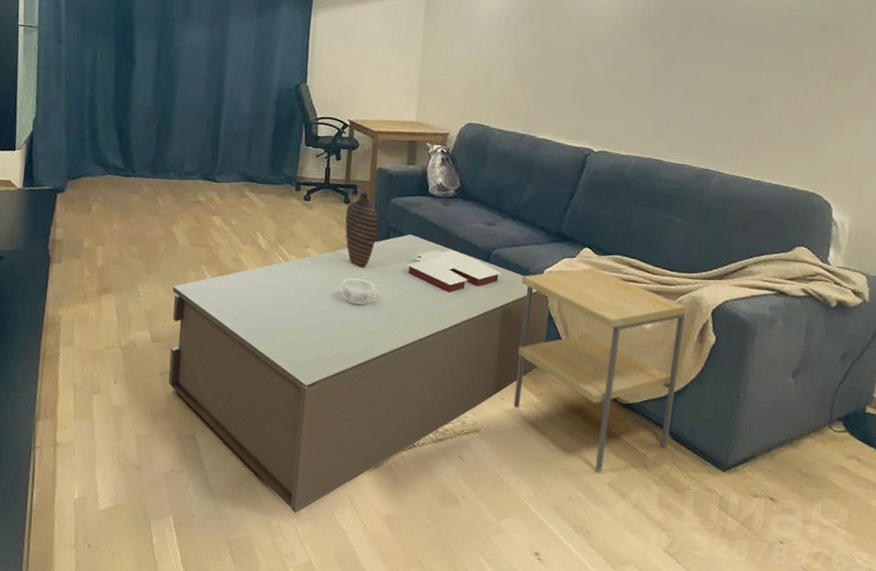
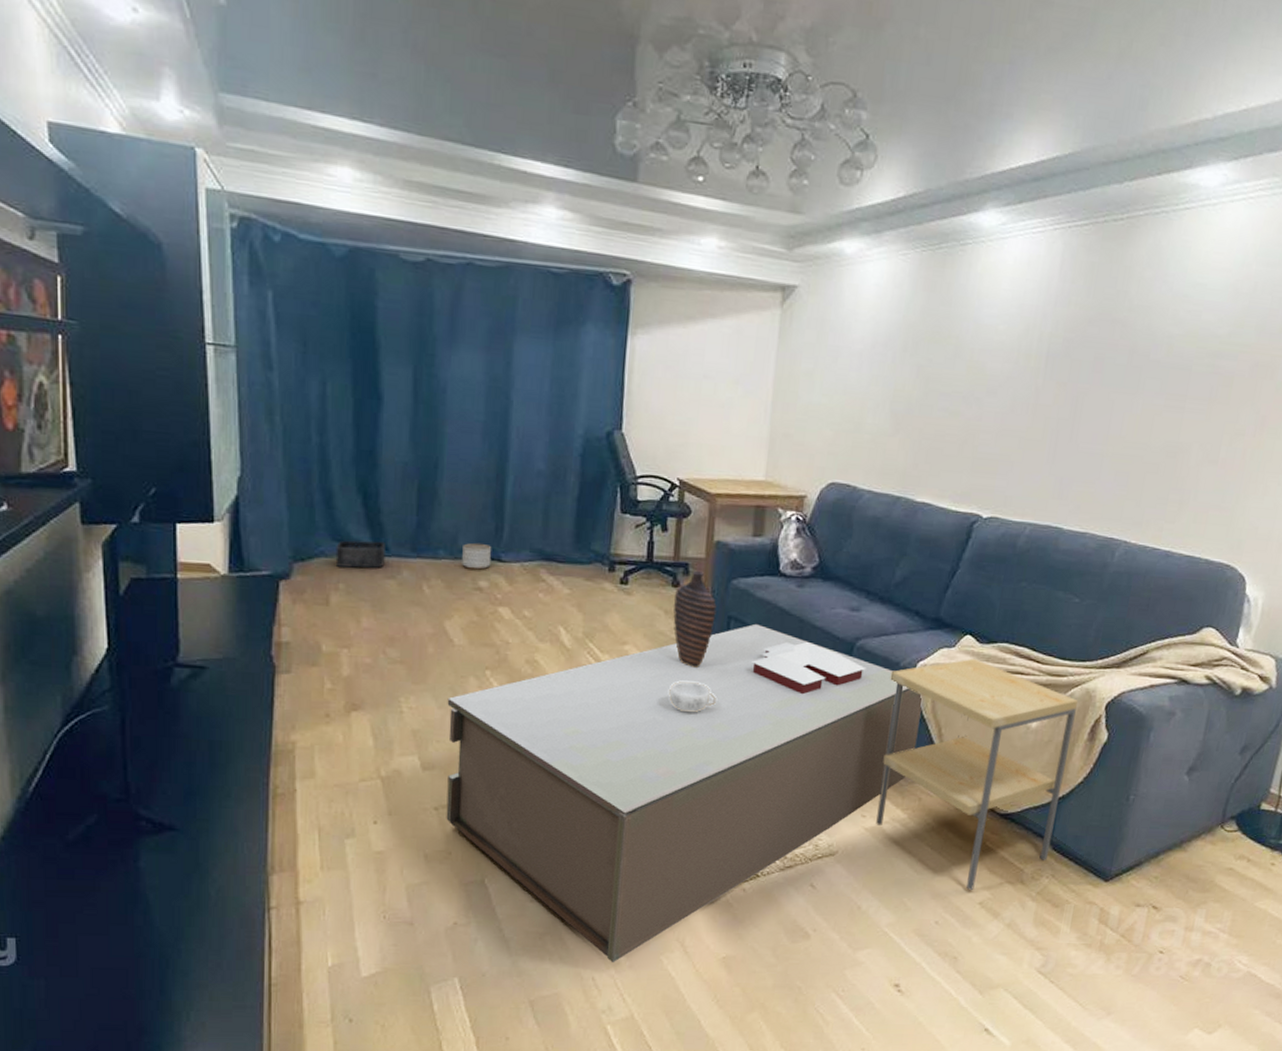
storage bin: none [97,164,133,185] -> present [335,540,386,568]
planter: none [187,167,209,188] -> present [462,542,492,570]

